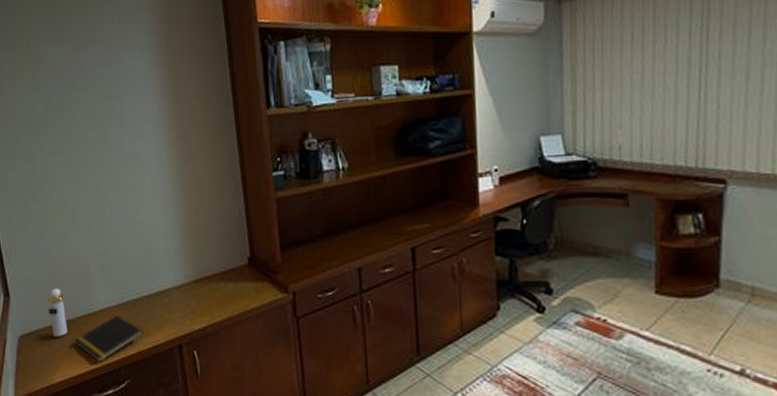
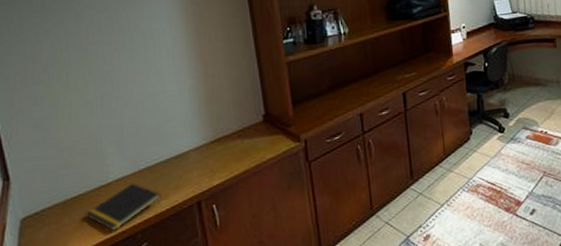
perfume bottle: present [47,288,68,337] -> none [54,165,78,213]

